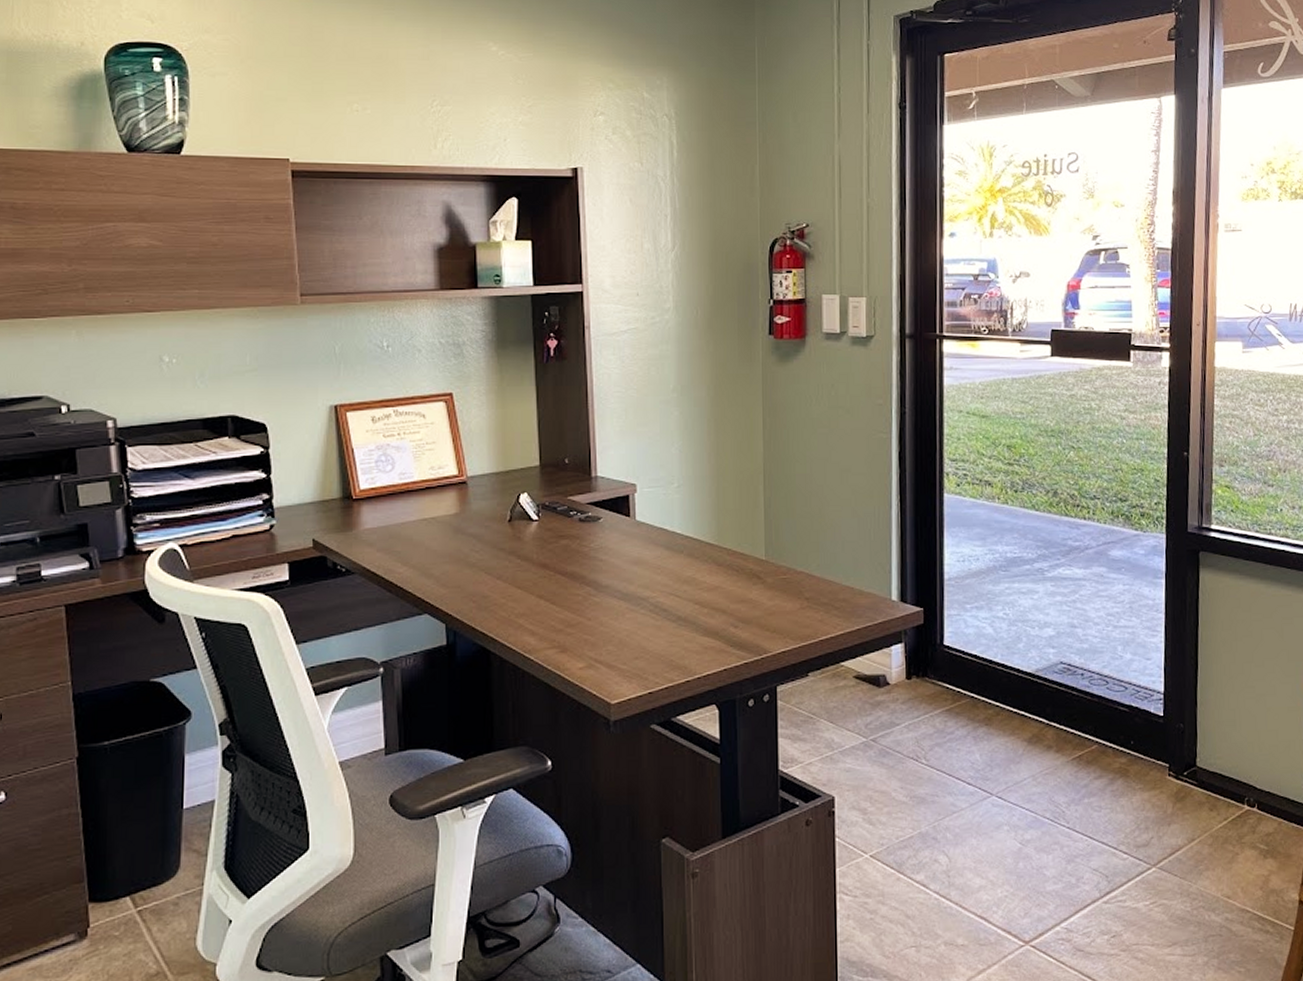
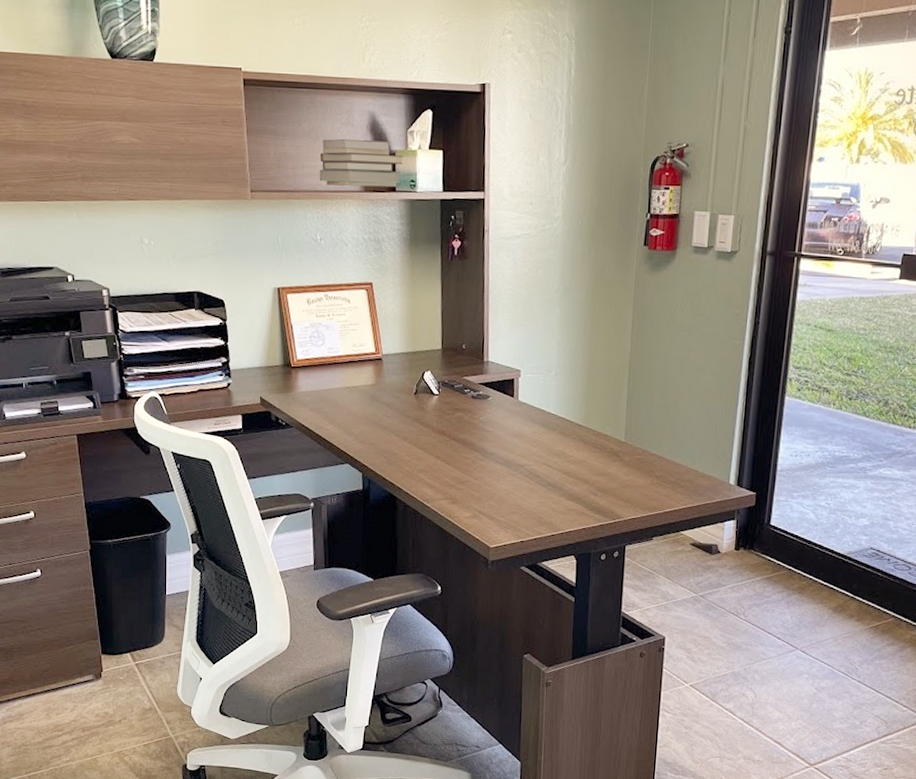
books: none [384,232,486,285] -> present [319,138,404,188]

